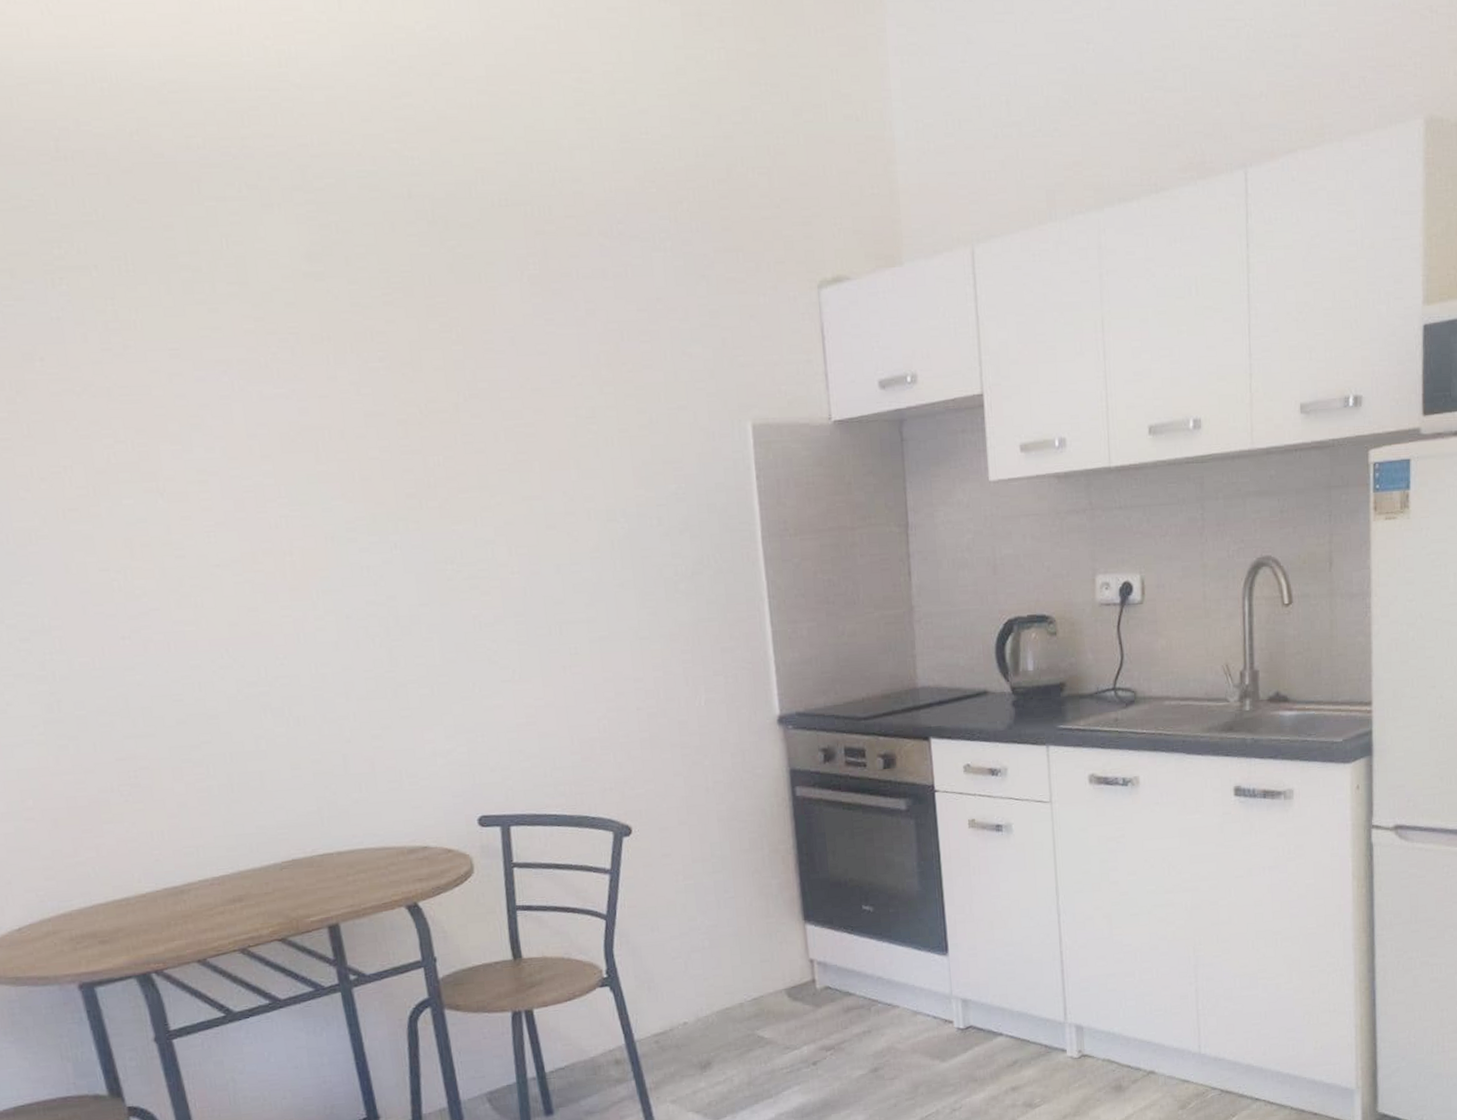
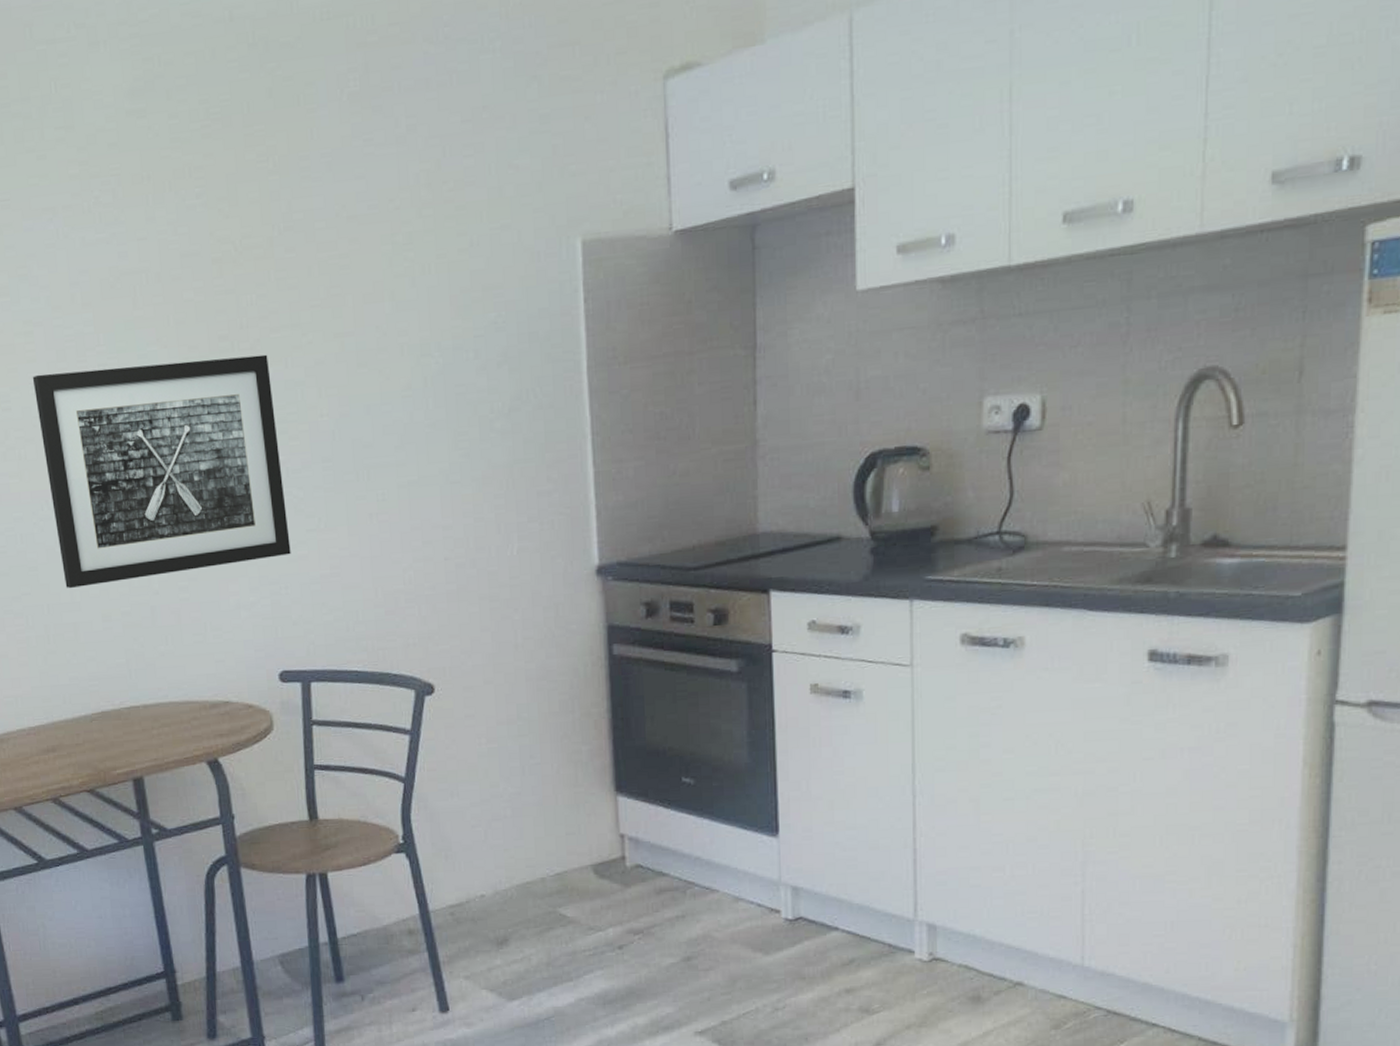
wall art: none [208,513,486,737] -> present [32,354,291,589]

